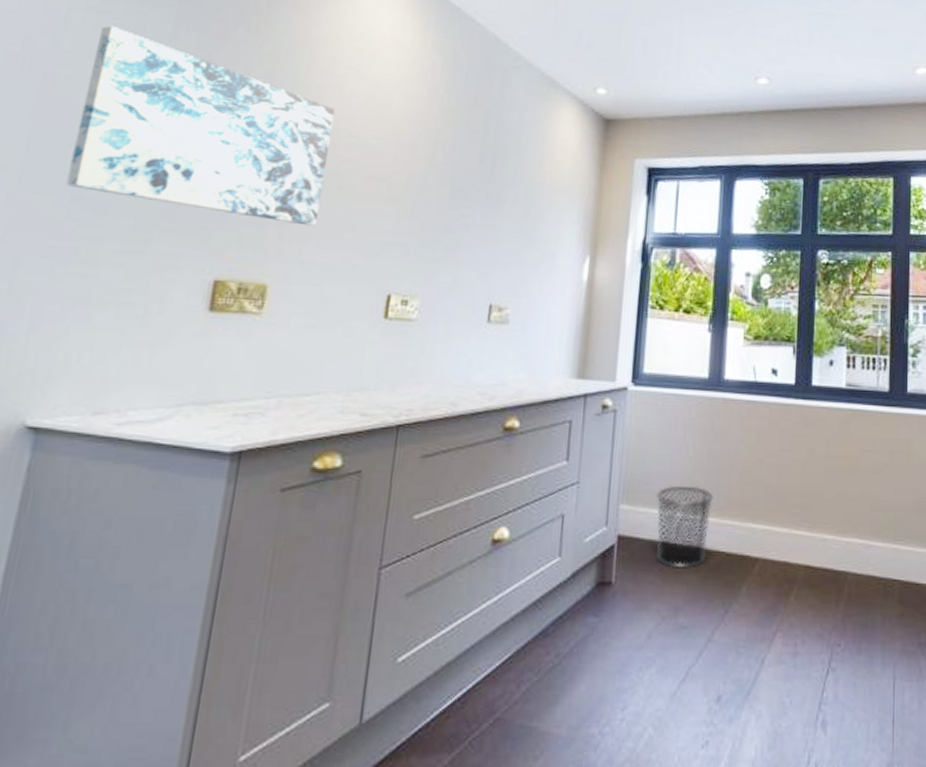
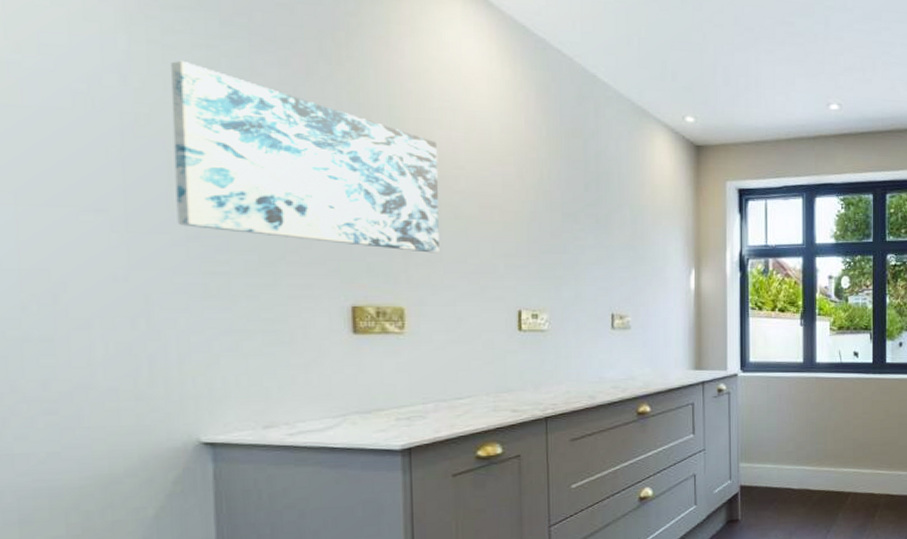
waste bin: present [656,485,713,569] -> none [768,445,813,506]

